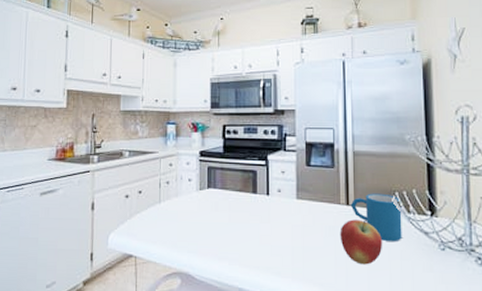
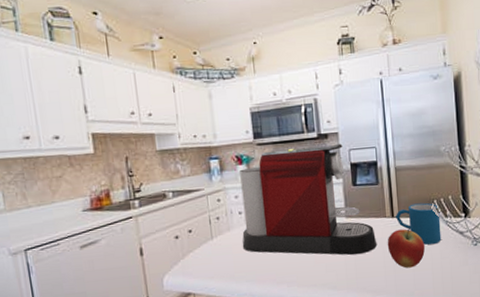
coffee maker: none [188,121,329,241] -> present [240,143,377,255]

